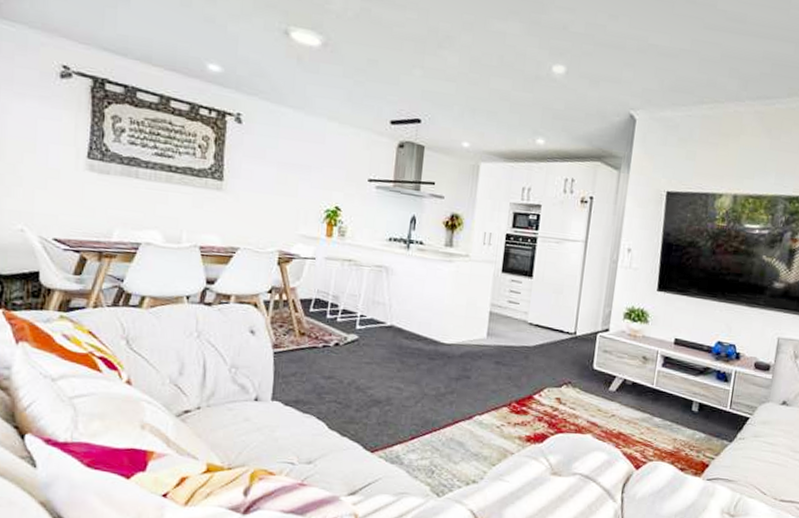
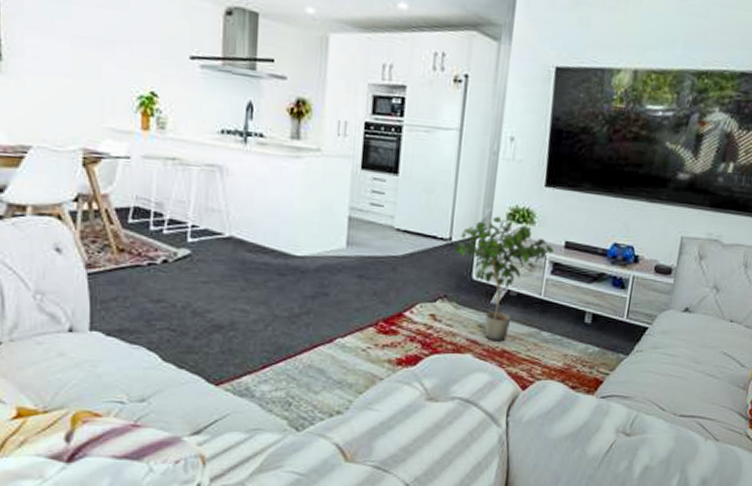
potted plant: none [578,315,665,425] -> present [454,216,555,342]

